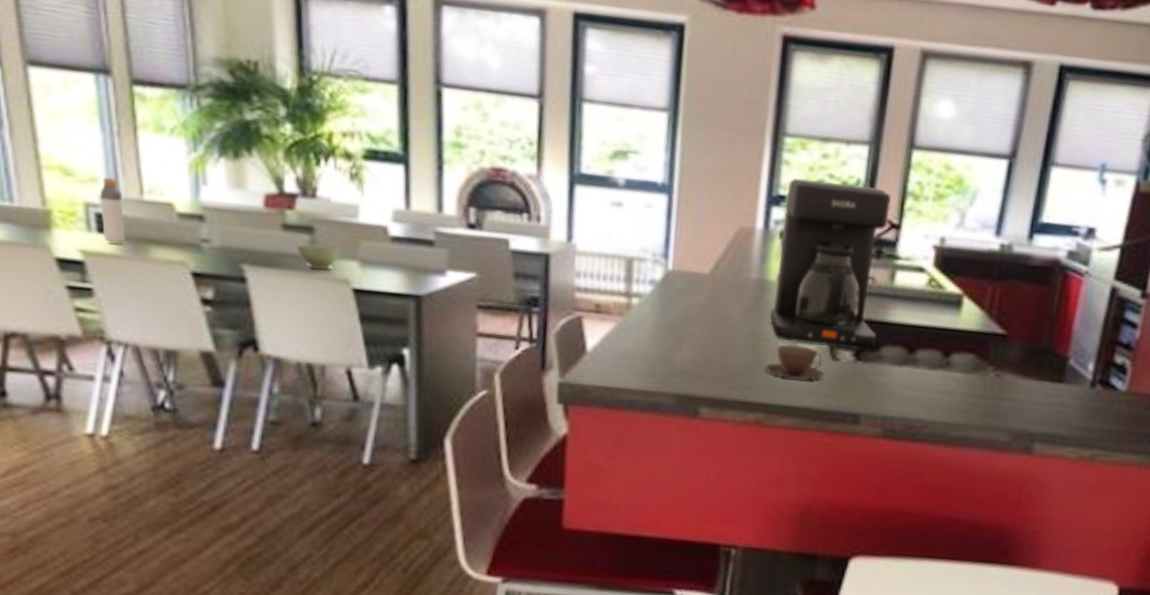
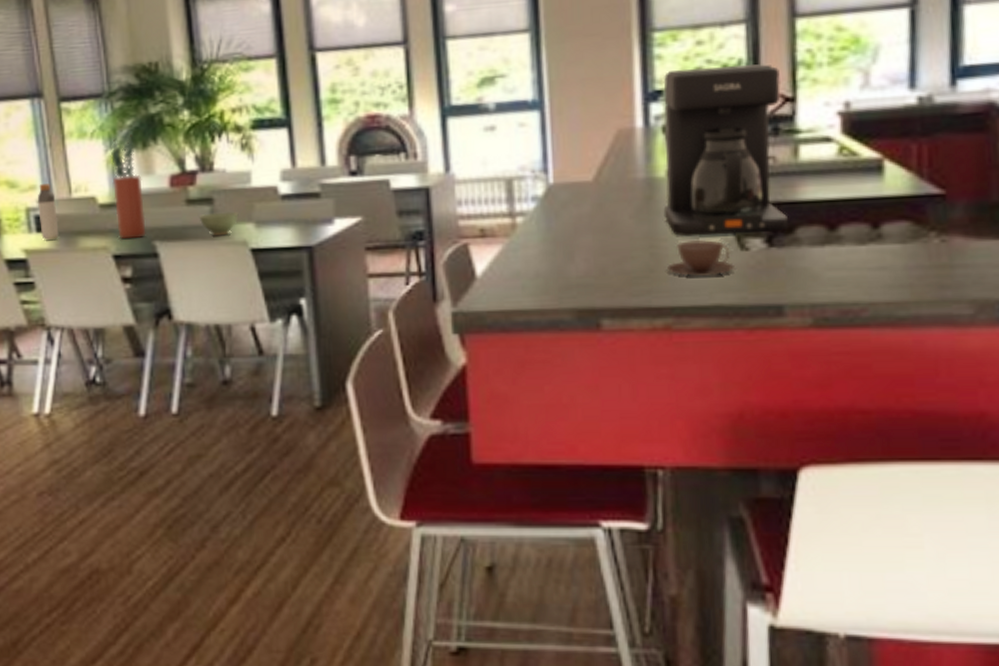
vase: none [194,139,233,259] -> present [111,135,146,240]

